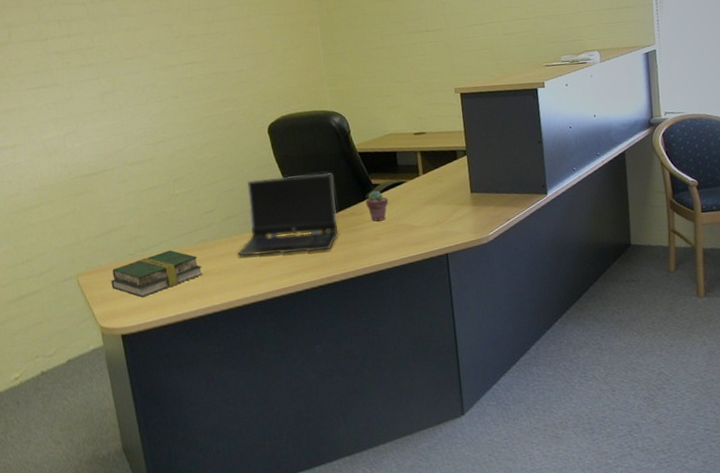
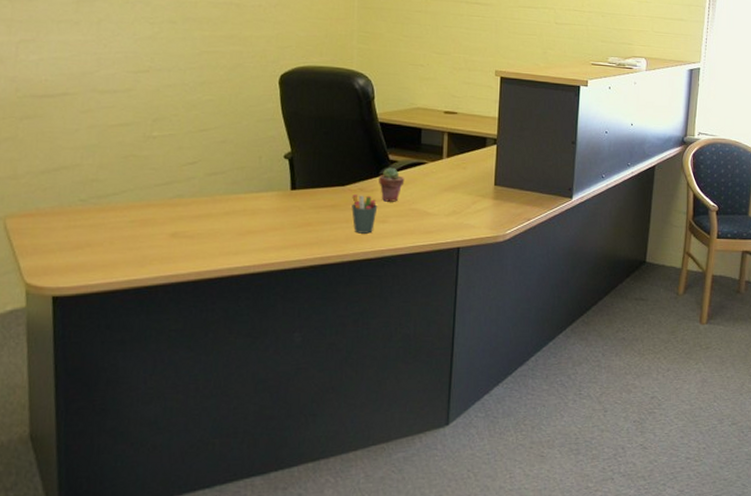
book: present [111,250,203,298] -> none [49,201,172,255]
laptop computer: present [237,172,339,256] -> none [218,134,347,227]
pen holder: none [345,218,369,253] -> present [351,195,378,234]

